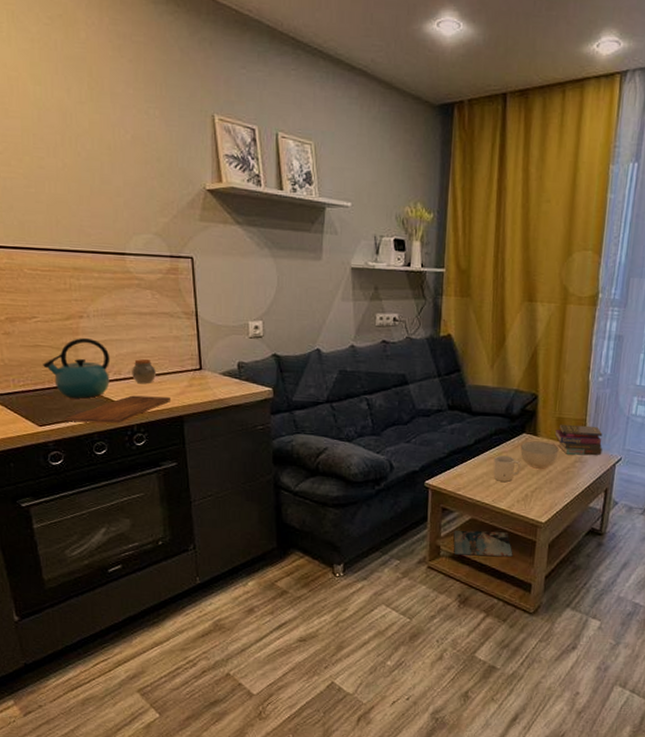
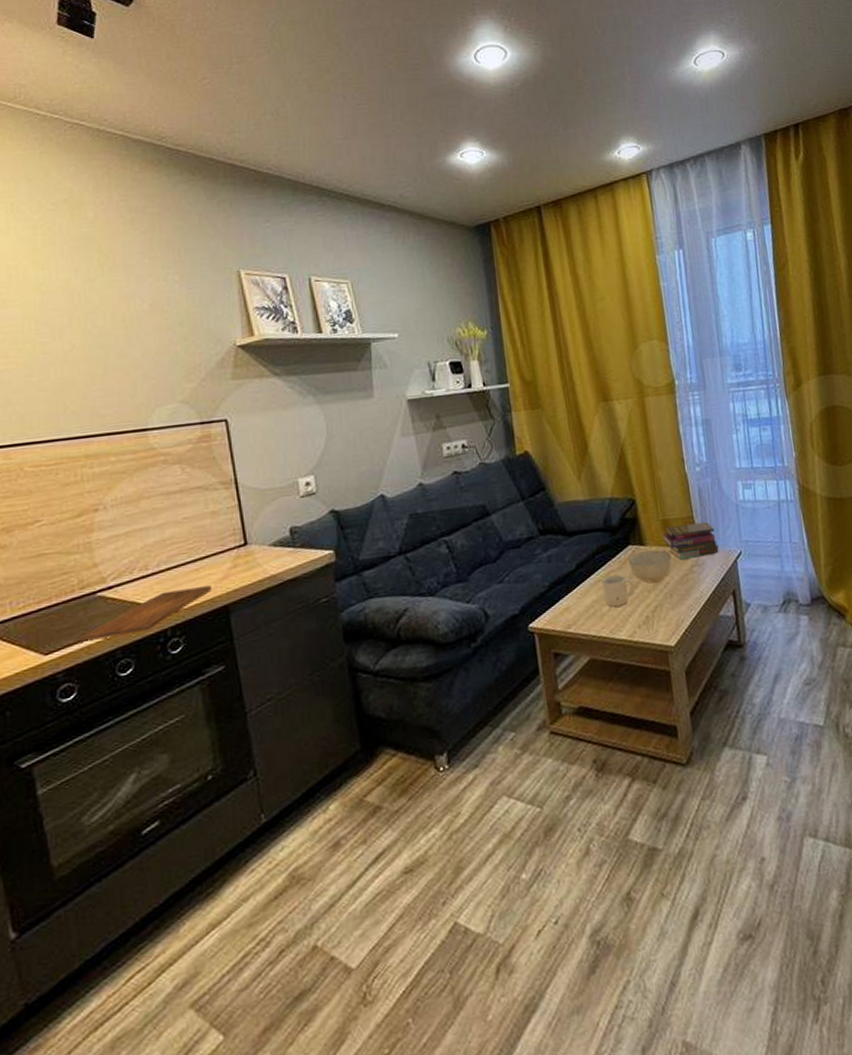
kettle: present [43,338,110,399] -> none [49,533,134,611]
jar: present [132,359,157,384] -> none [161,545,193,577]
magazine: present [453,530,513,557] -> none [573,667,648,709]

